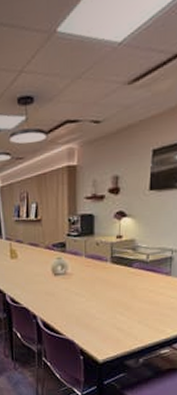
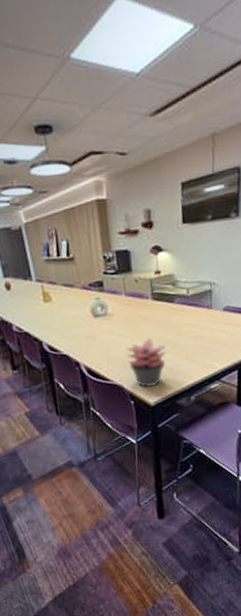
succulent plant: none [80,299,121,346] -> present [125,338,167,388]

